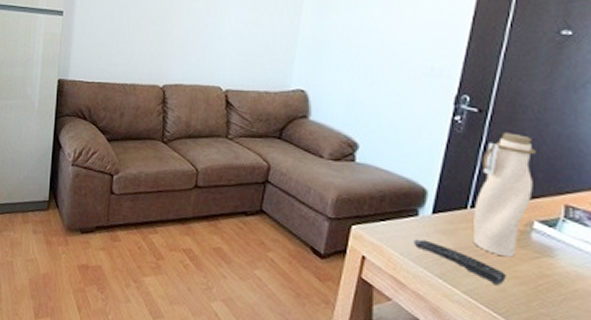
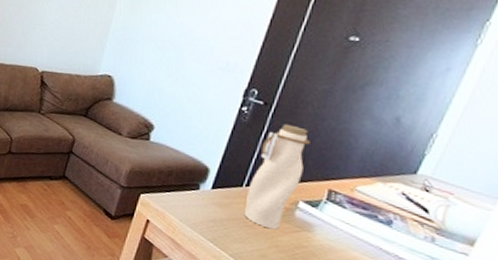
remote control: present [413,239,506,286] -> none [192,209,269,252]

